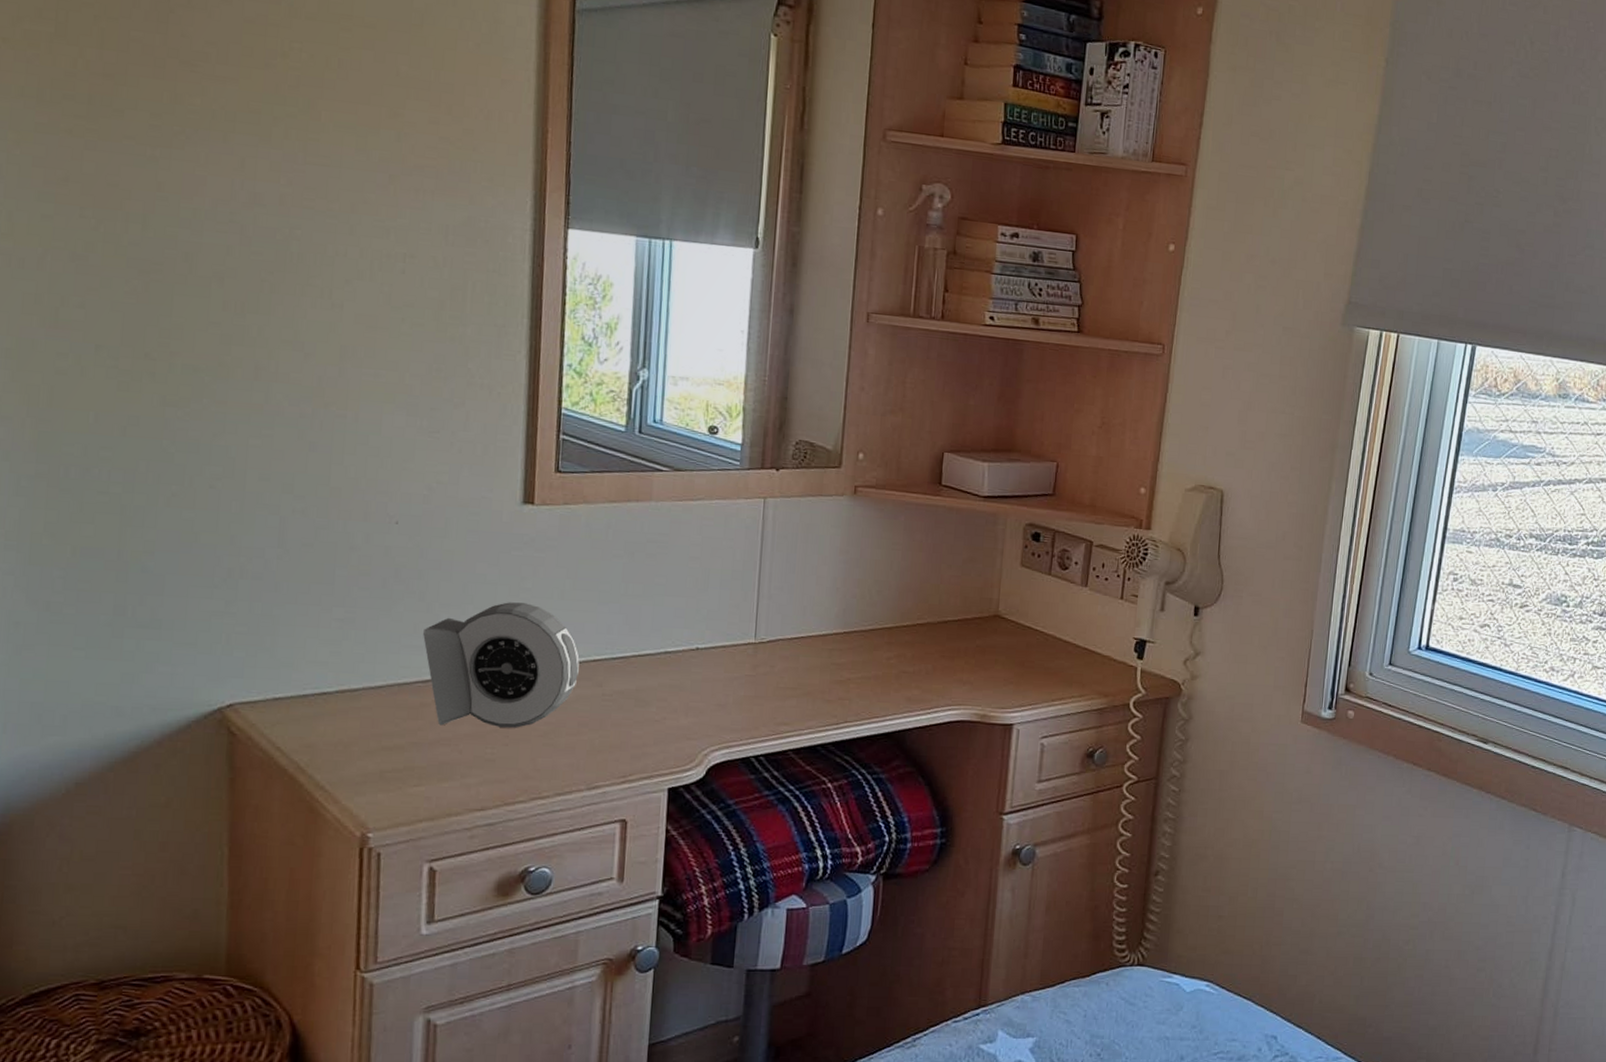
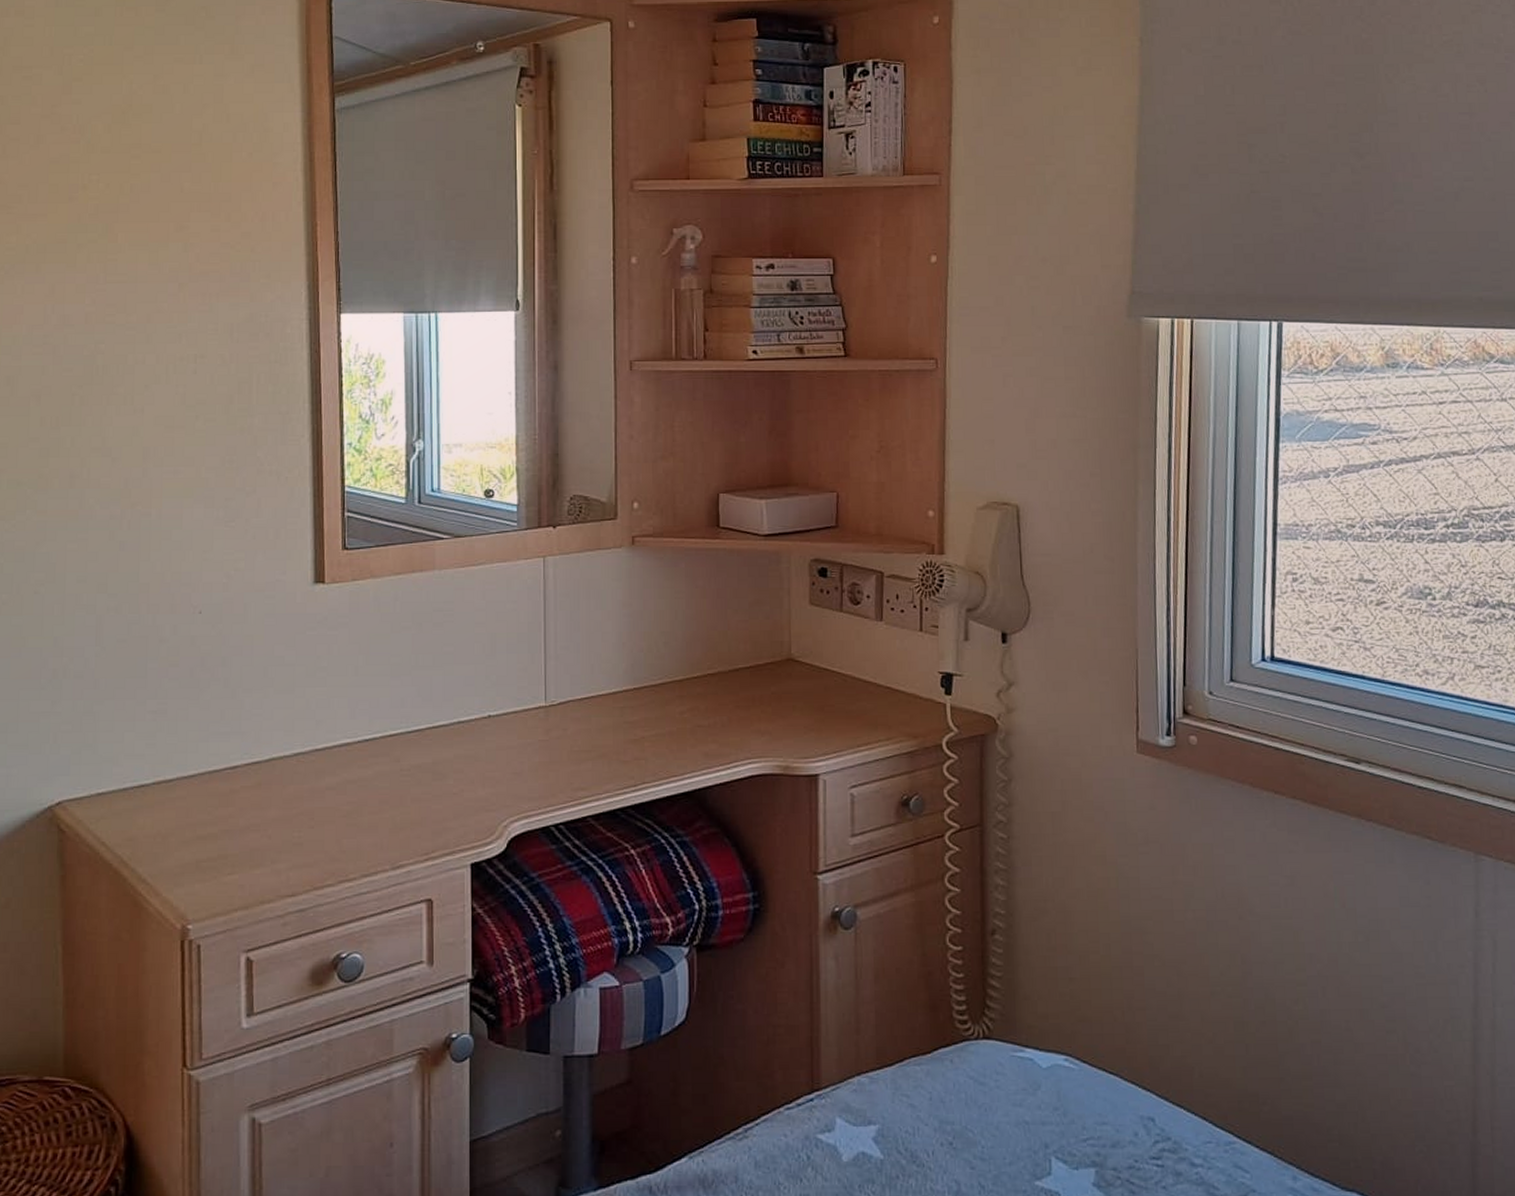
alarm clock: present [423,602,580,728] -> none [229,682,376,811]

